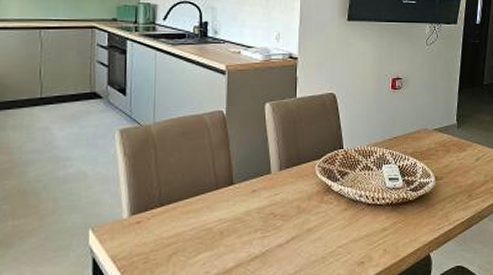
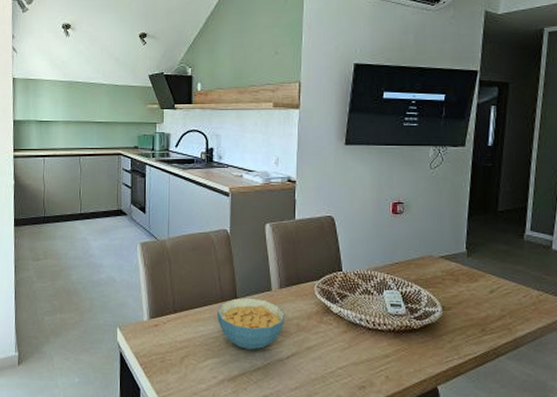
cereal bowl: none [210,182,285,239] -> present [216,297,285,350]

